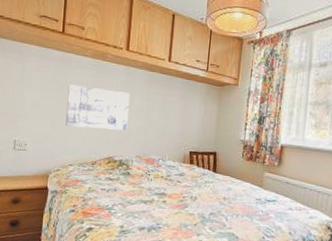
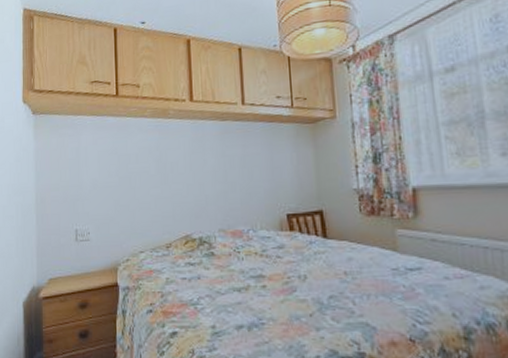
wall art: present [66,84,130,131] -> none [129,151,204,204]

